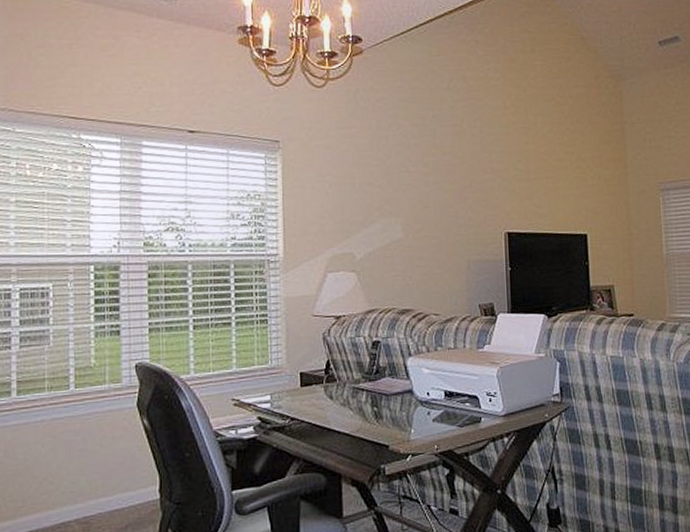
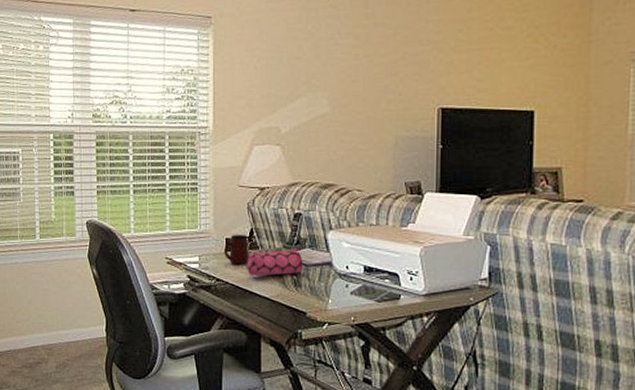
mug: none [298,367,327,401] -> present [223,234,249,265]
pencil case: none [324,377,384,412] -> present [247,247,303,276]

